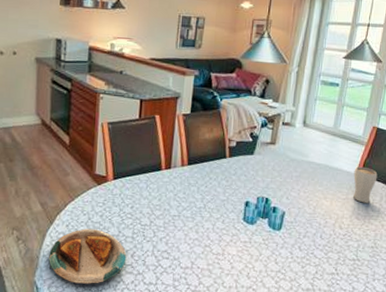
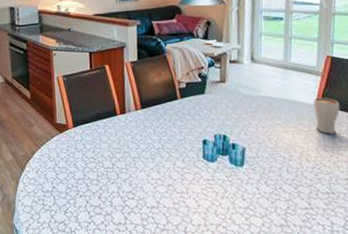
plate: present [49,229,127,284] -> none [24,174,94,225]

